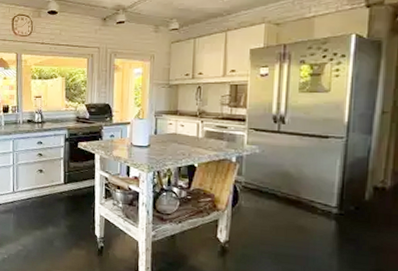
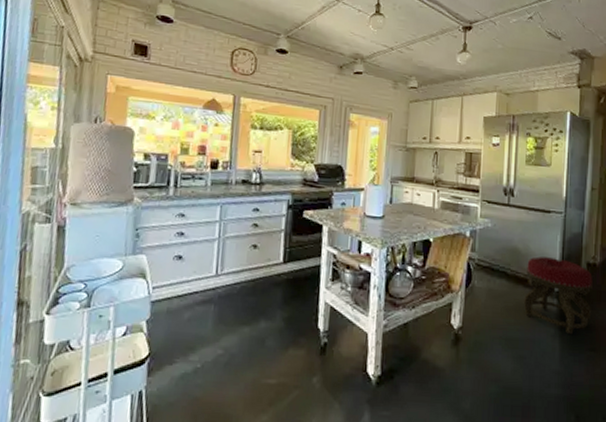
stool: none [295,180,380,254] -> present [523,256,593,334]

